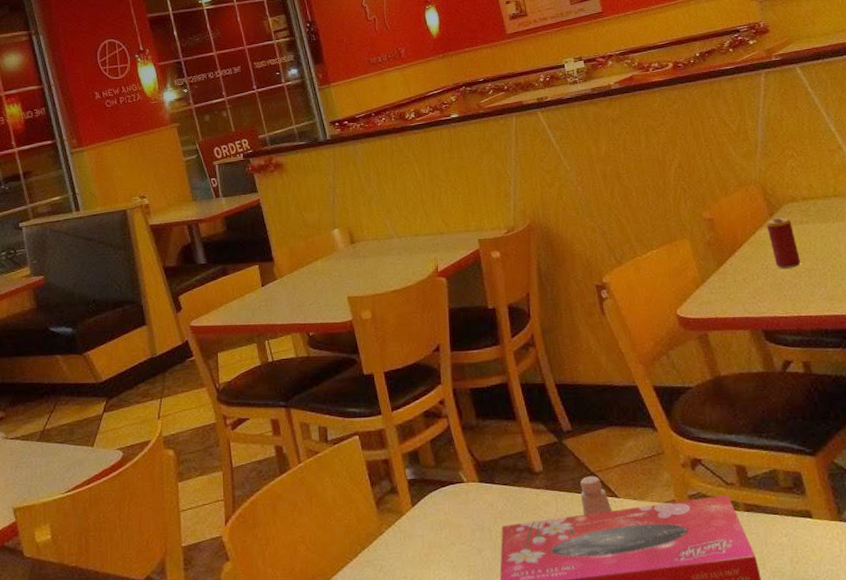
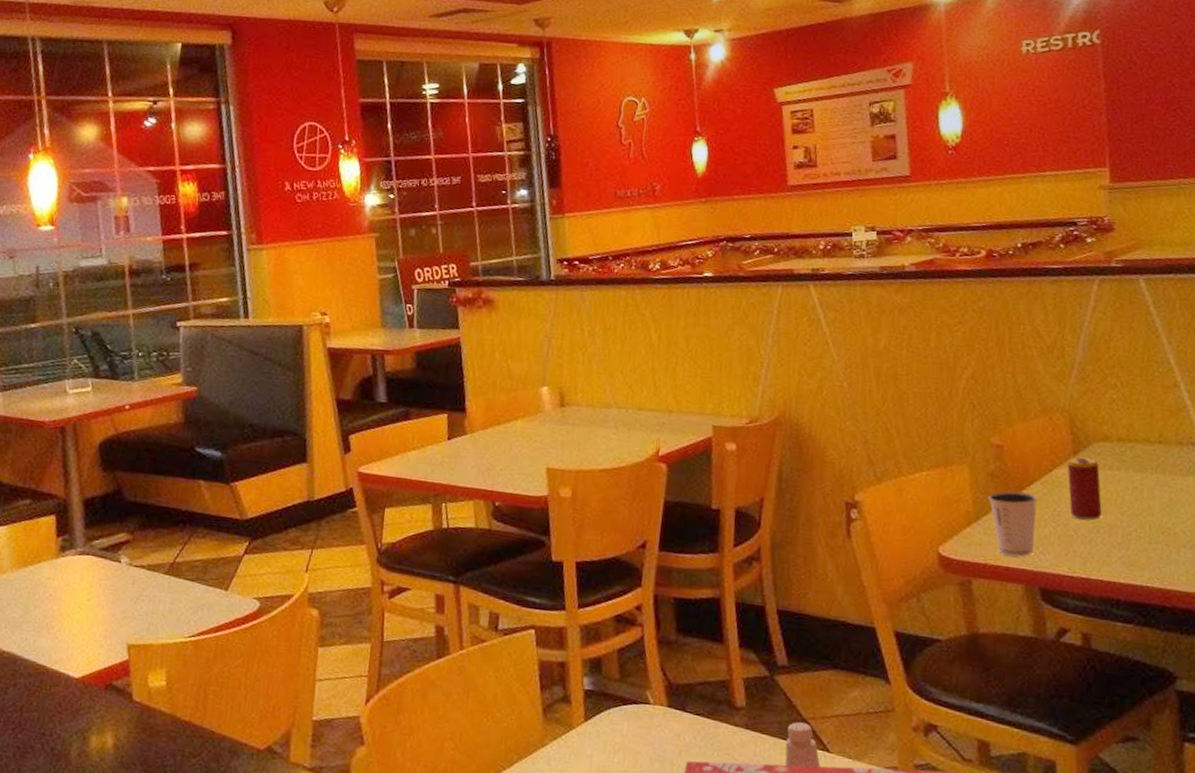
dixie cup: none [709,253,752,308] -> present [988,491,1038,557]

